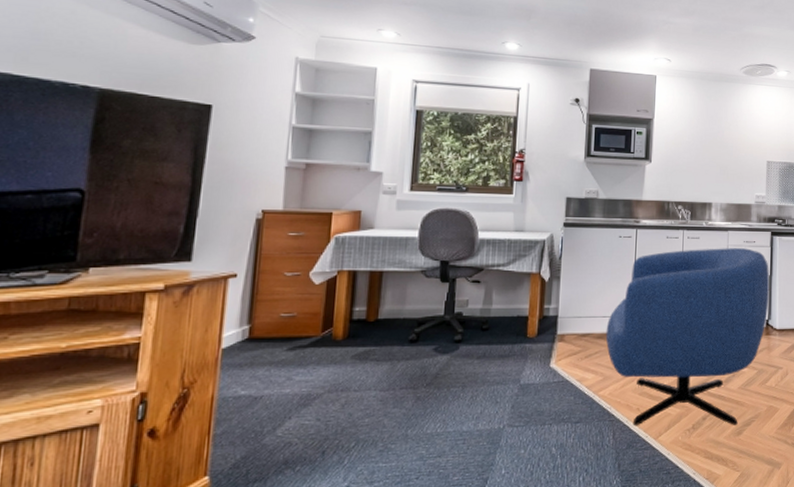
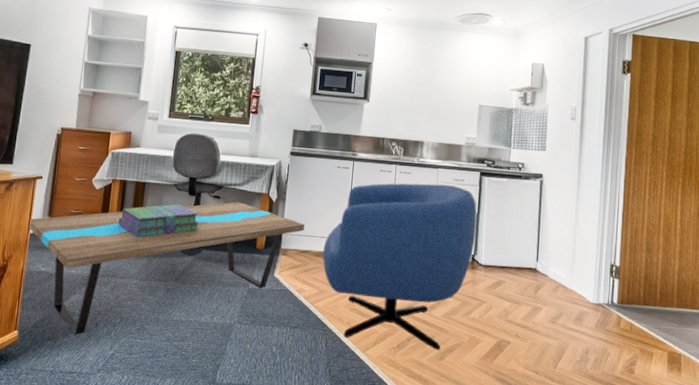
coffee table: none [218,285,583,469] -> present [28,202,304,335]
stack of books: none [348,294,456,340] -> present [118,204,200,238]

